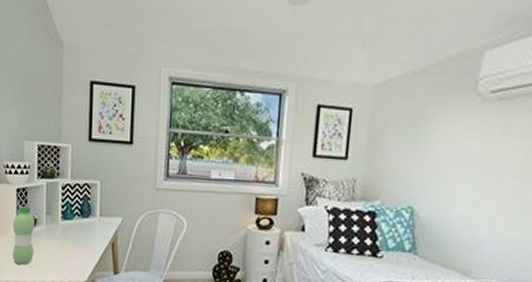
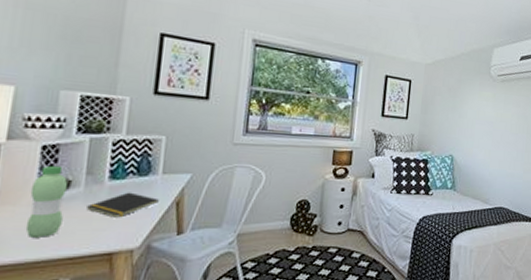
notepad: none [48,231,98,254] -> present [87,192,159,218]

